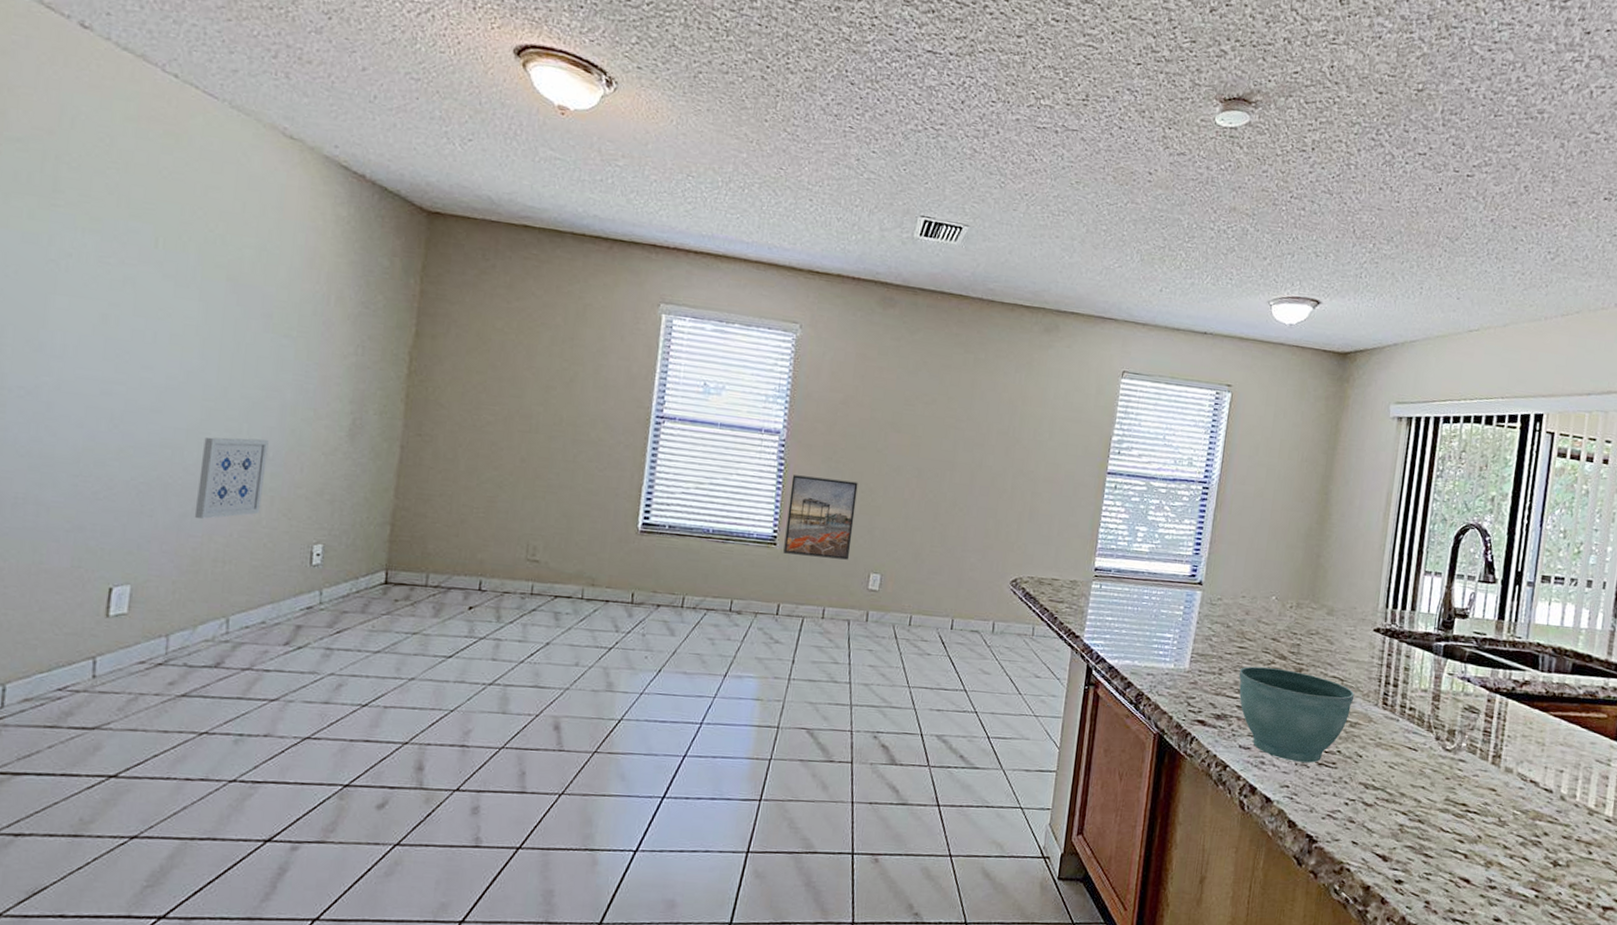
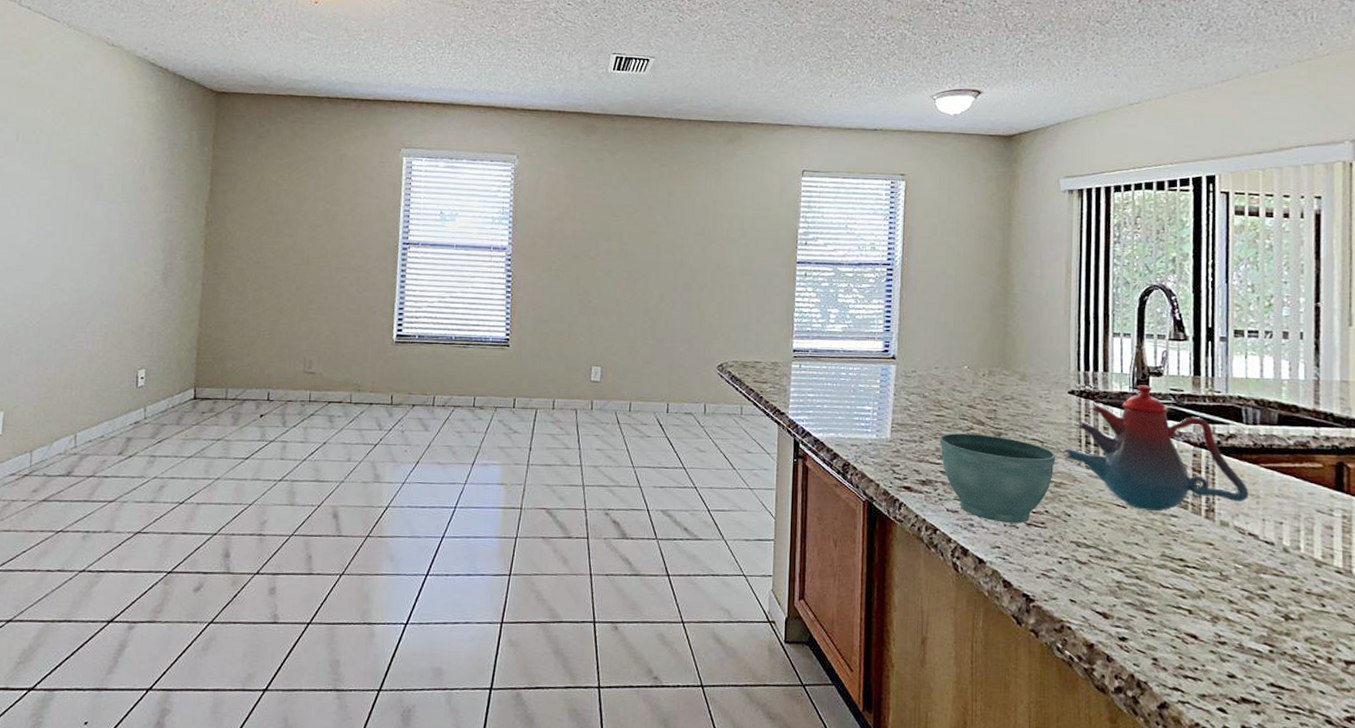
wall art: present [194,437,269,519] -> none [49,286,103,354]
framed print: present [783,475,858,560] -> none [516,284,576,356]
teakettle: none [1361,626,1536,756] -> present [1062,385,1249,512]

